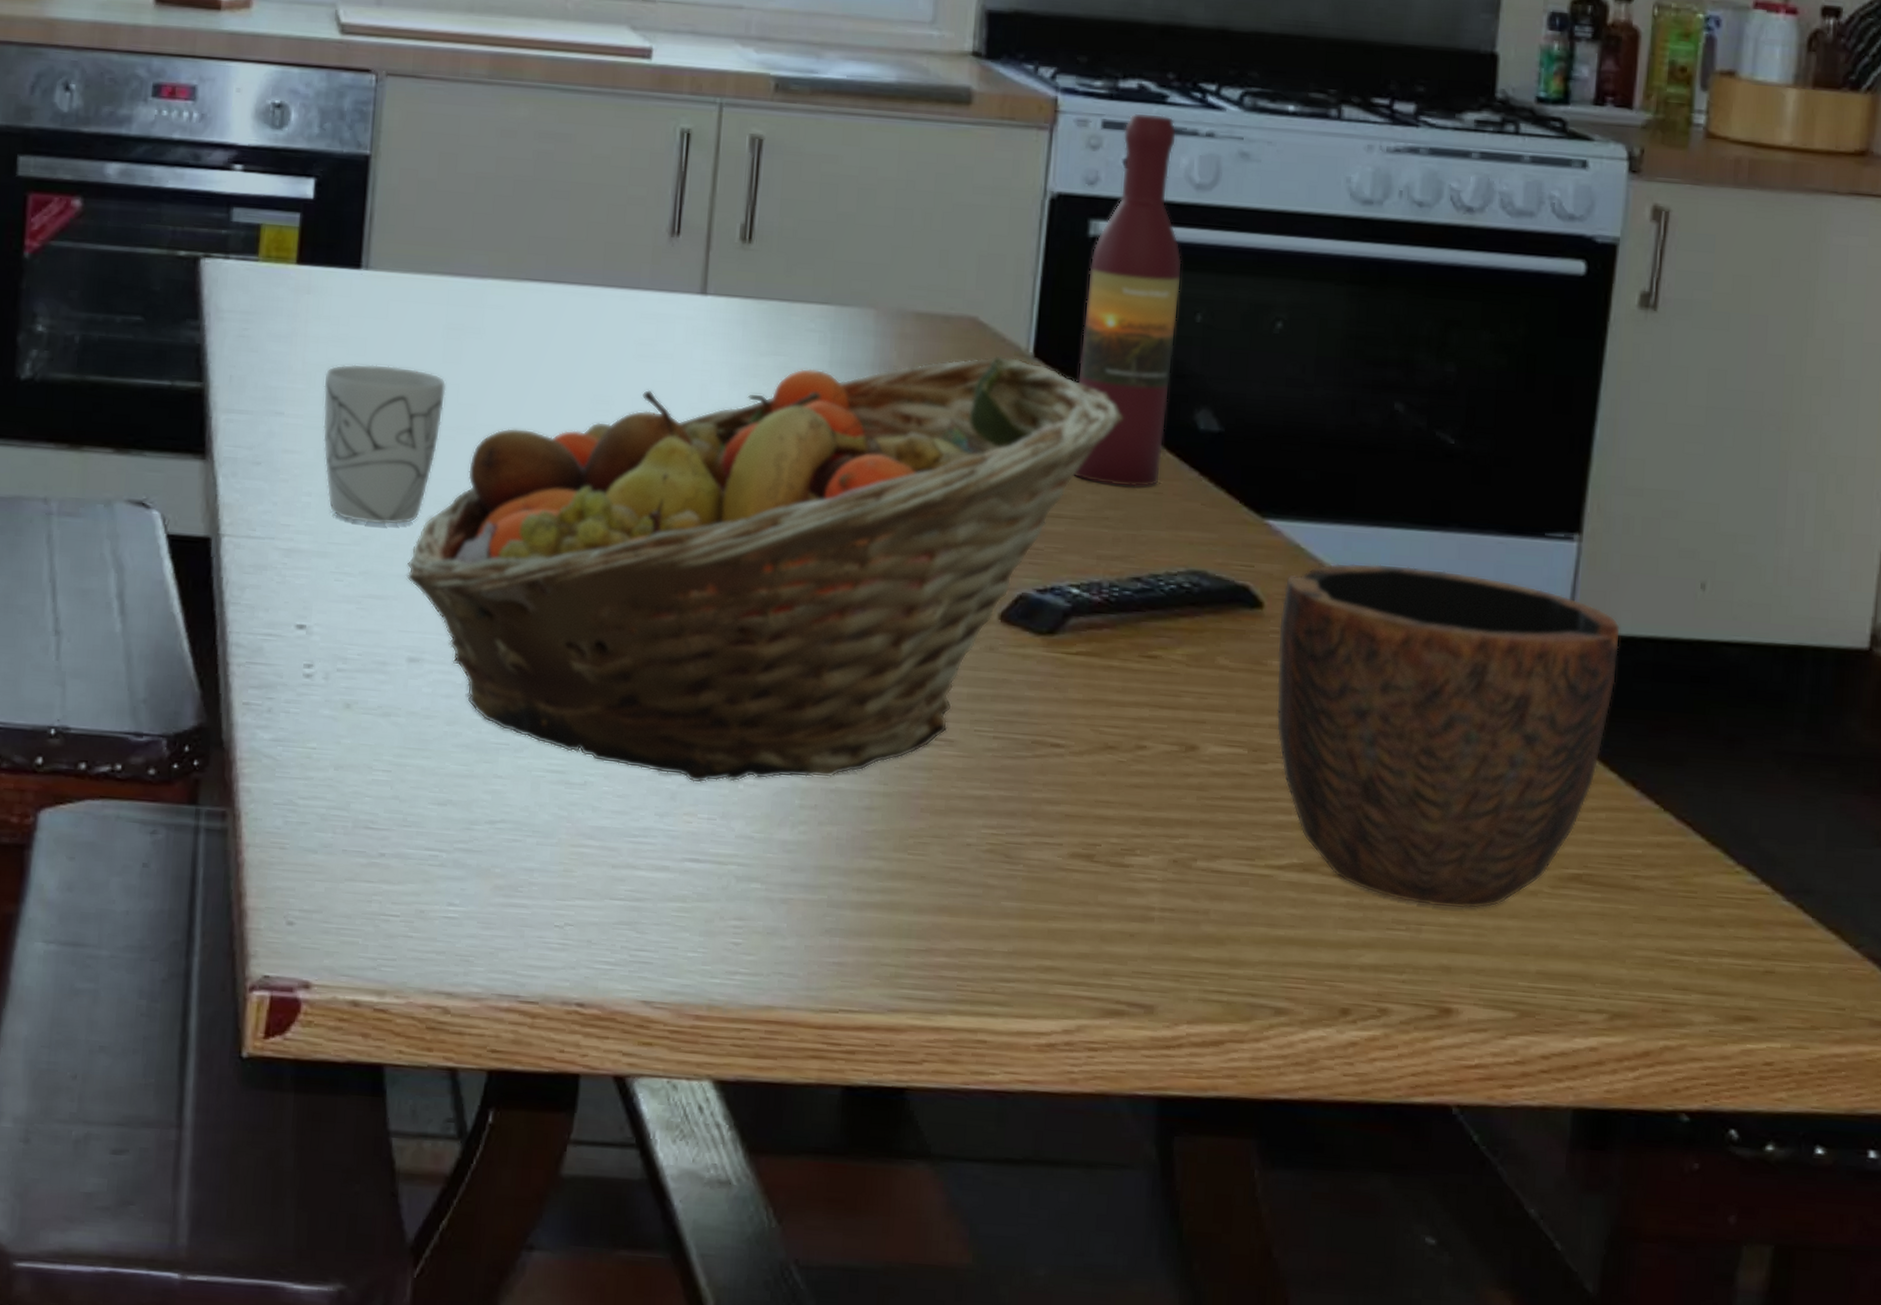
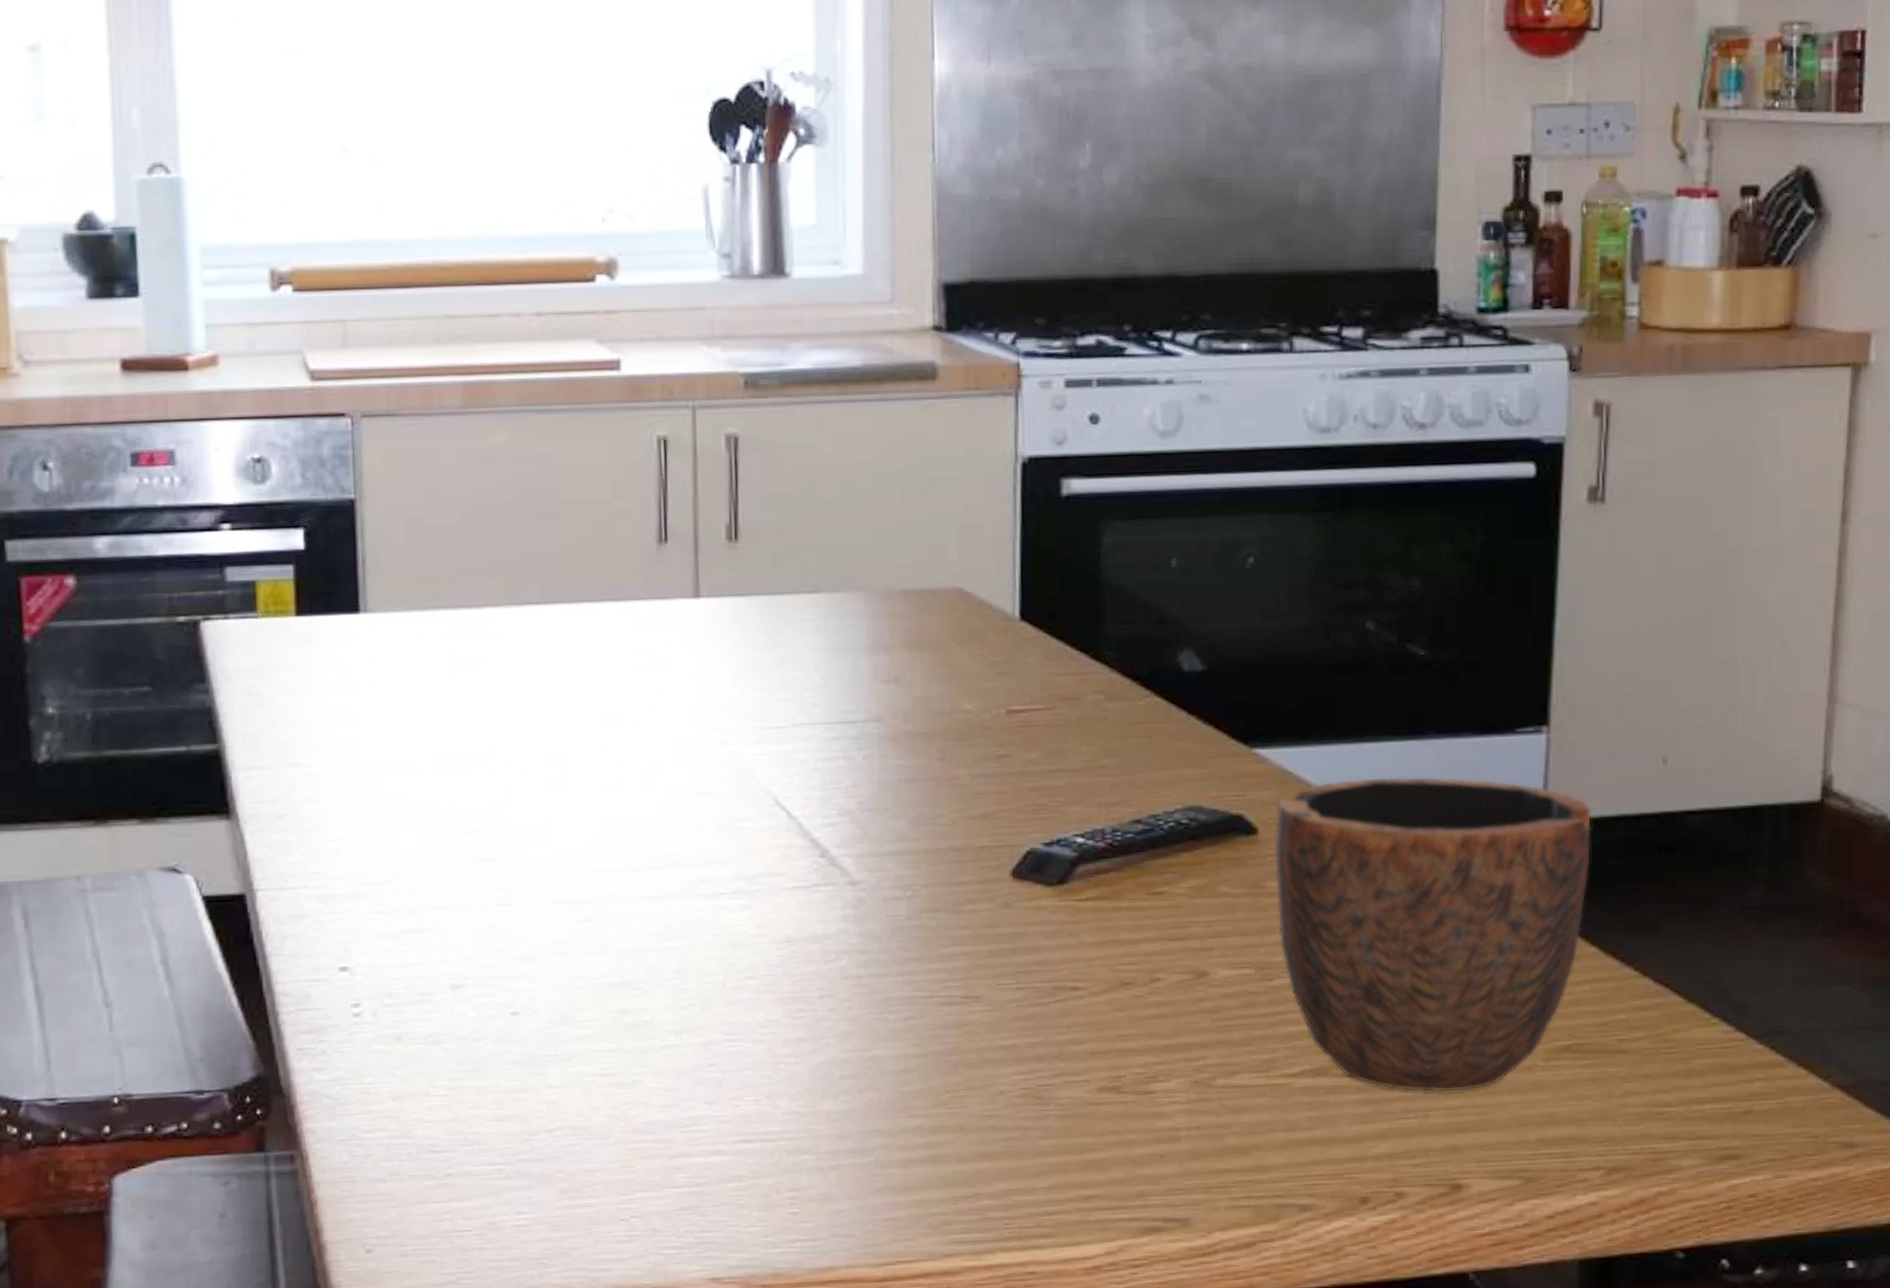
mug: present [322,363,447,526] -> none [337,704,458,862]
fruit basket: present [406,355,1124,783] -> none [440,623,1111,1068]
wine bottle: present [1074,113,1182,488] -> none [1063,368,1155,735]

